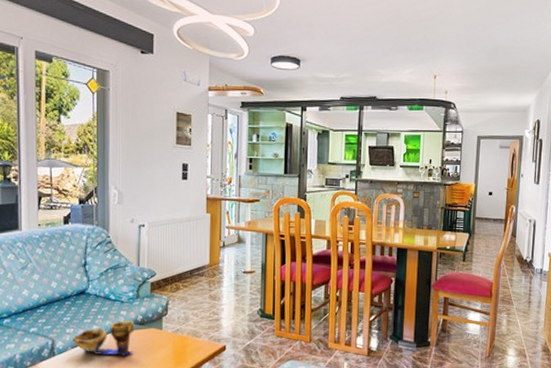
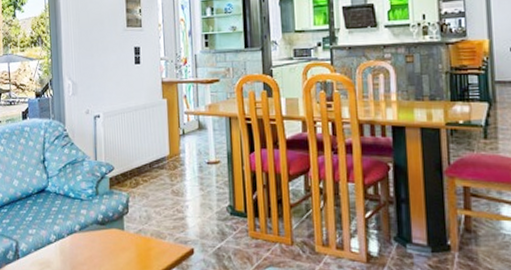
decorative bowl: present [72,321,135,356] -> none [35,220,96,259]

